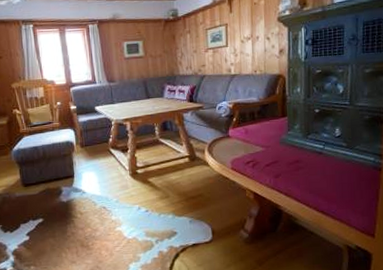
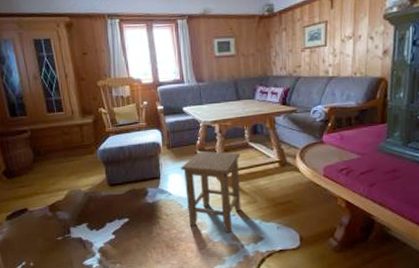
stool: none [94,148,154,230] -> present [181,151,241,233]

